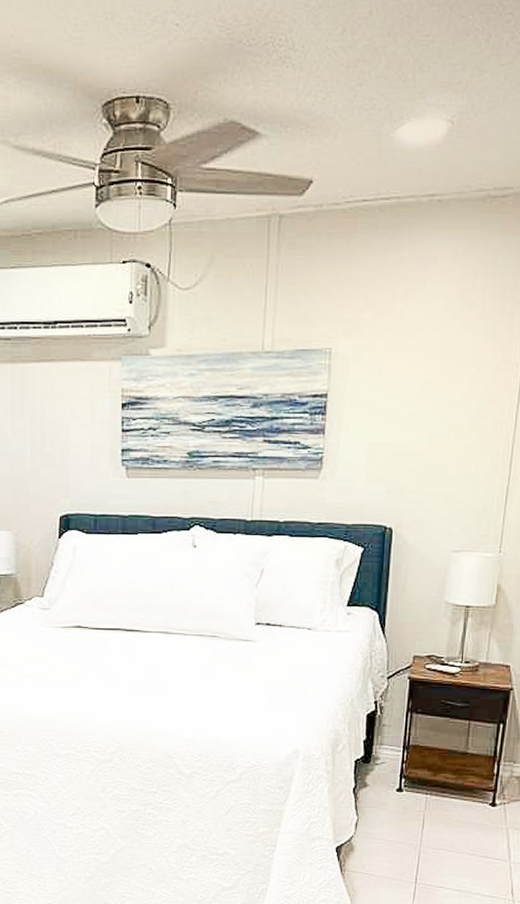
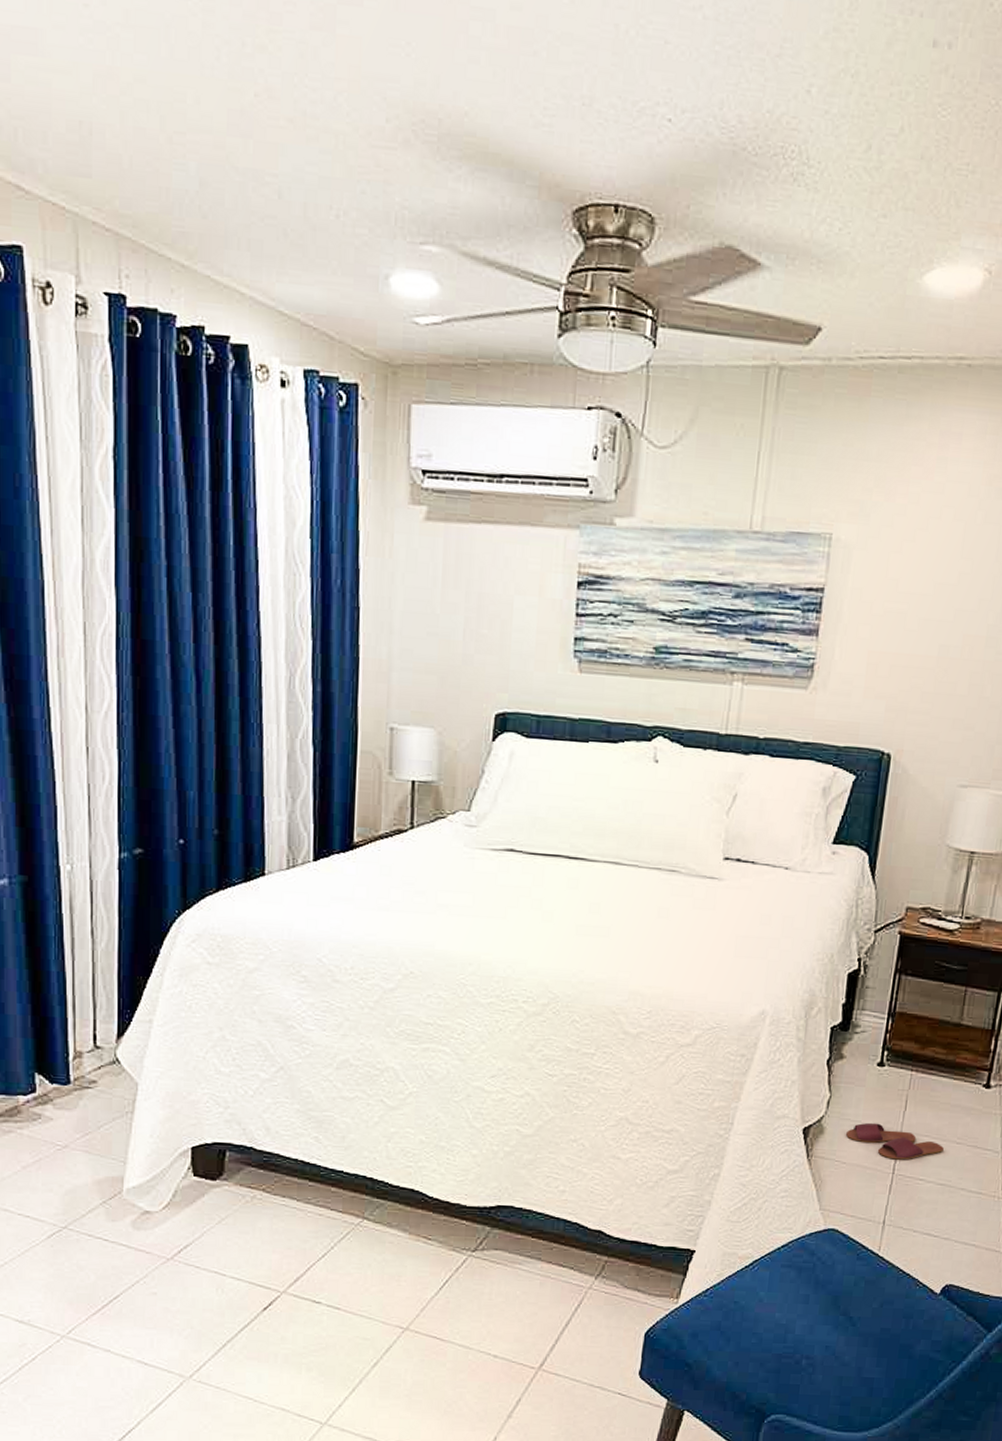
slippers: none [373,840,458,871] -> present [846,1122,944,1160]

